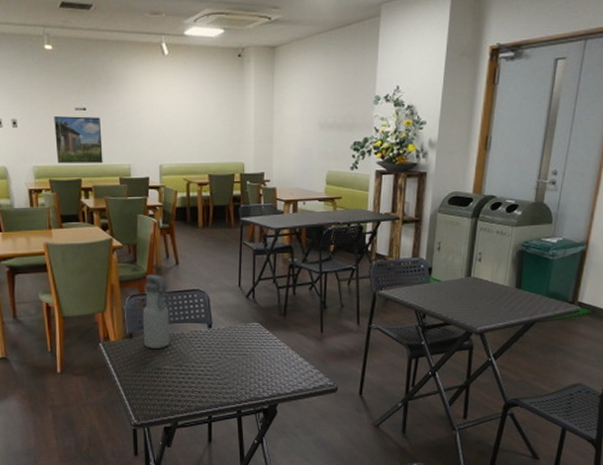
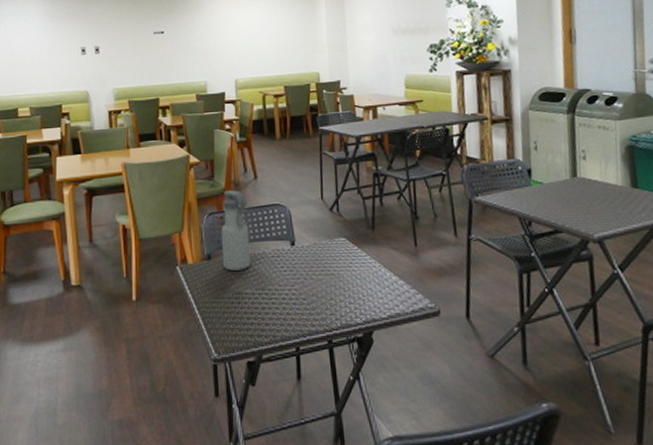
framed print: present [54,116,103,164] -> none [134,39,180,85]

